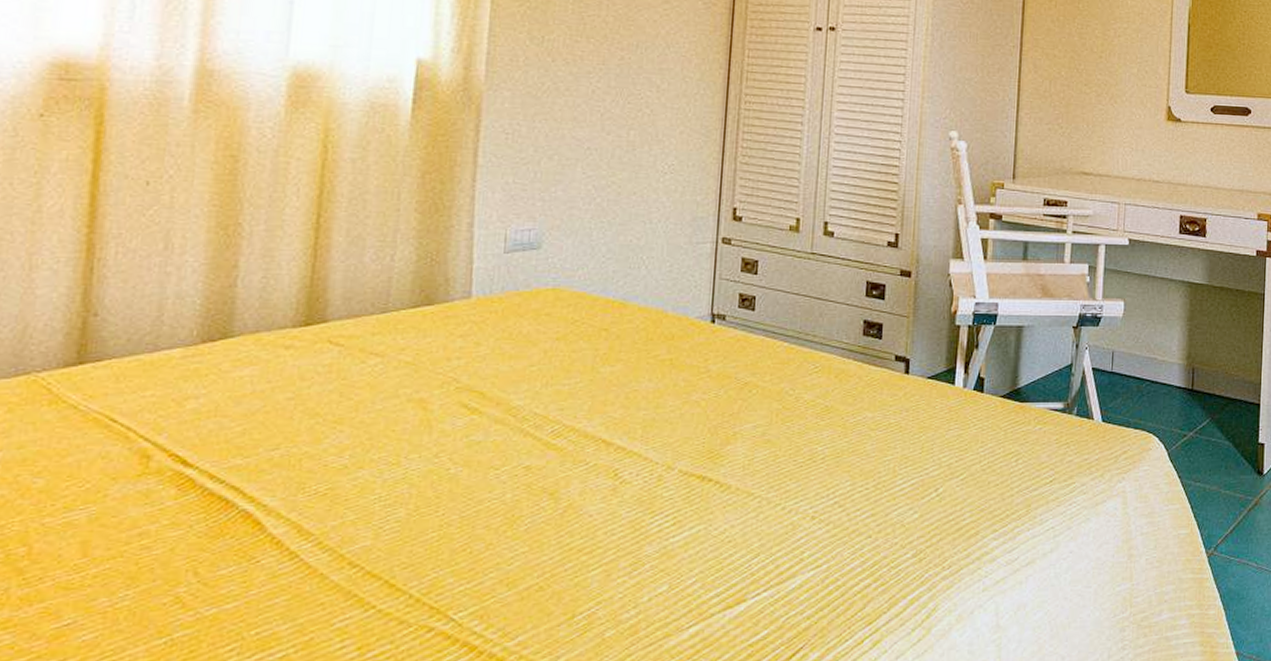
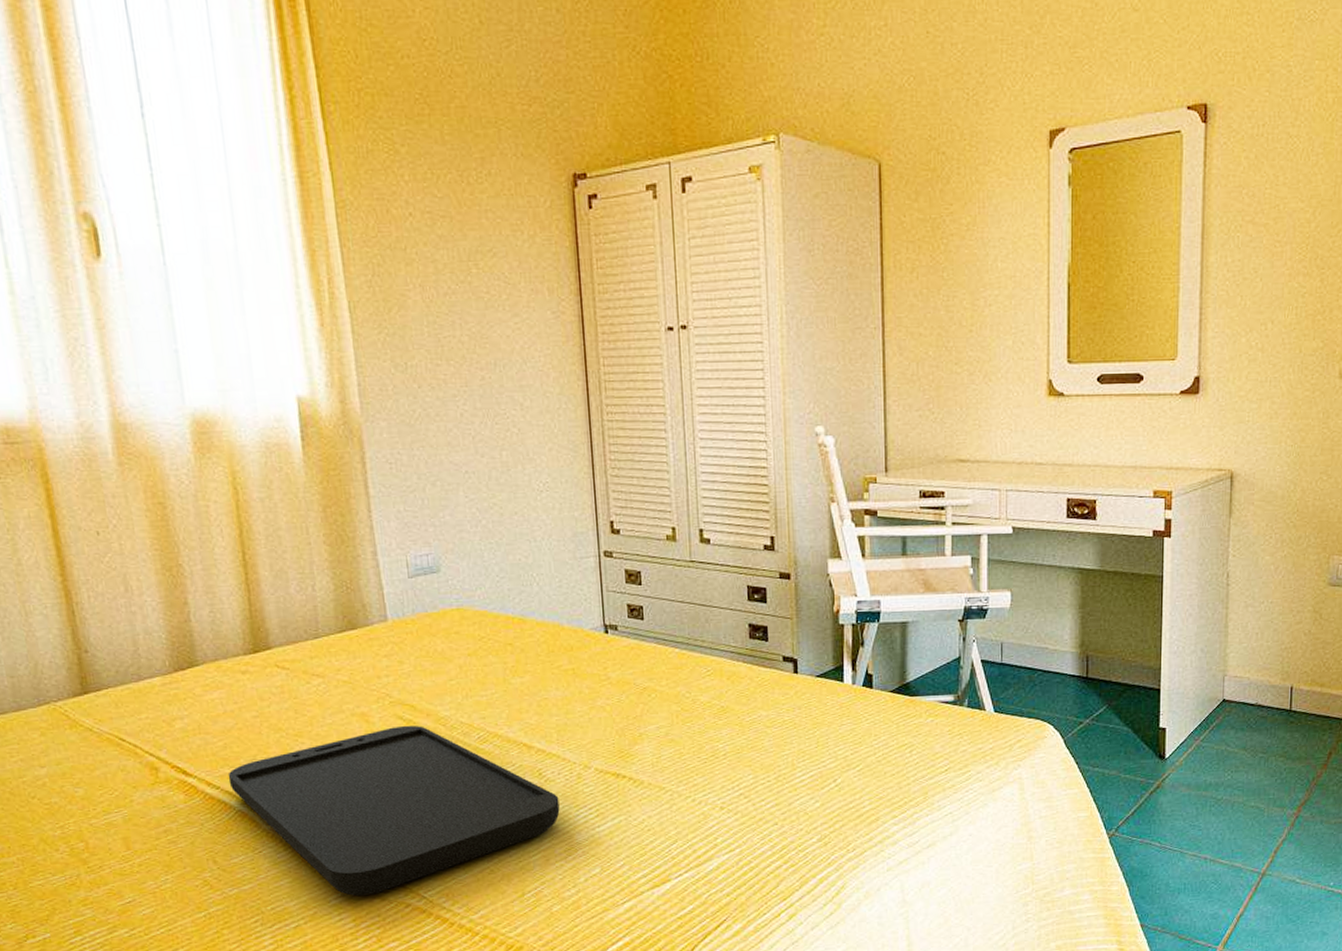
tray: none [238,414,633,617] -> present [228,725,560,896]

